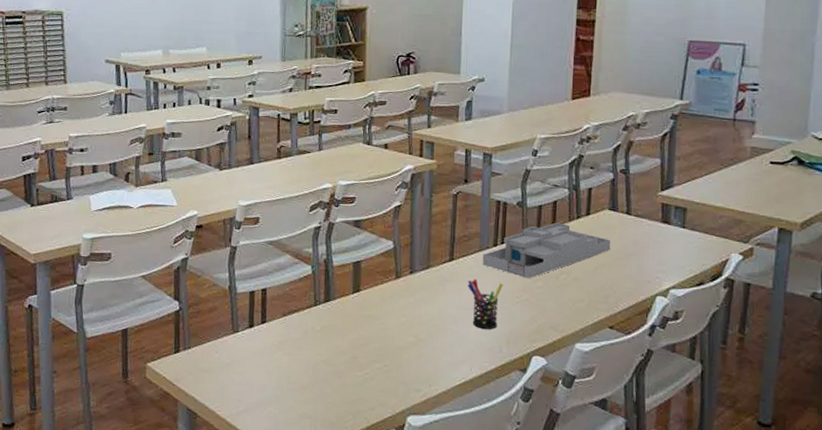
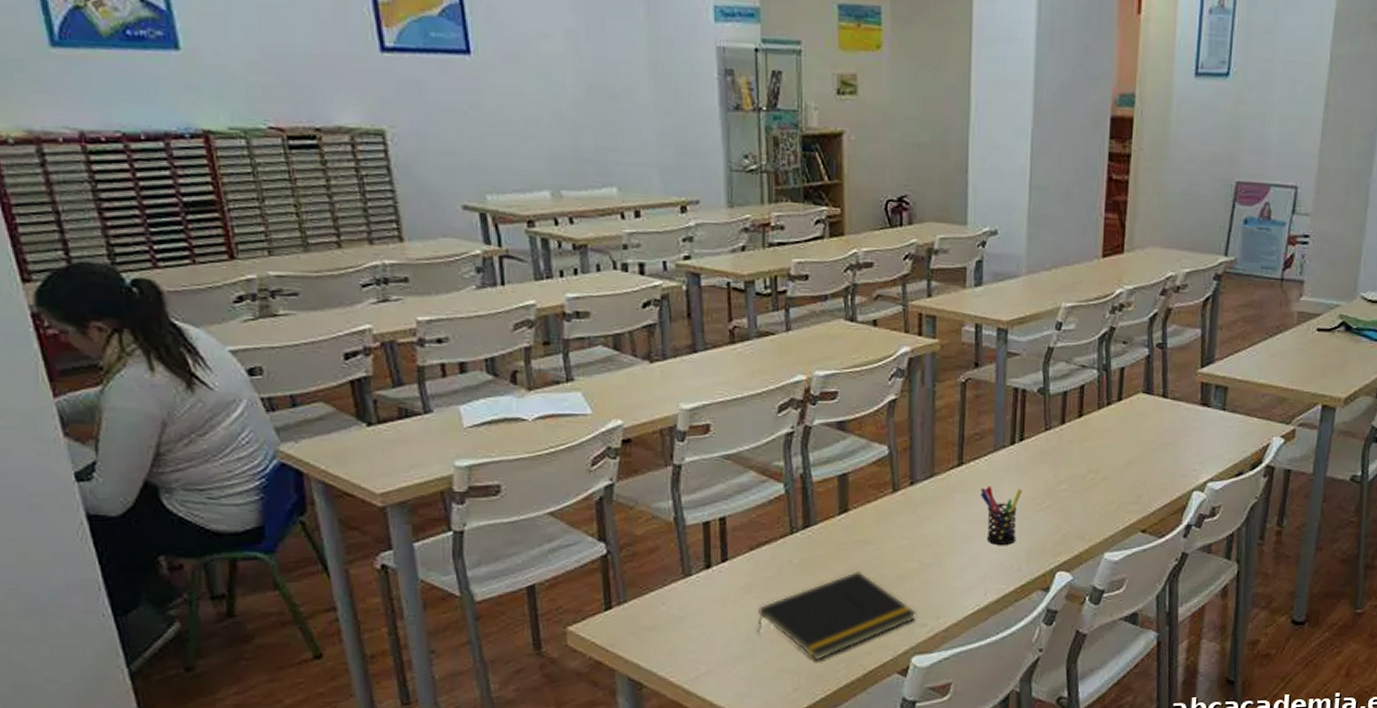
notepad: none [285,339,412,411] -> present [757,570,917,661]
desk organizer: present [482,222,611,279] -> none [997,411,1145,482]

